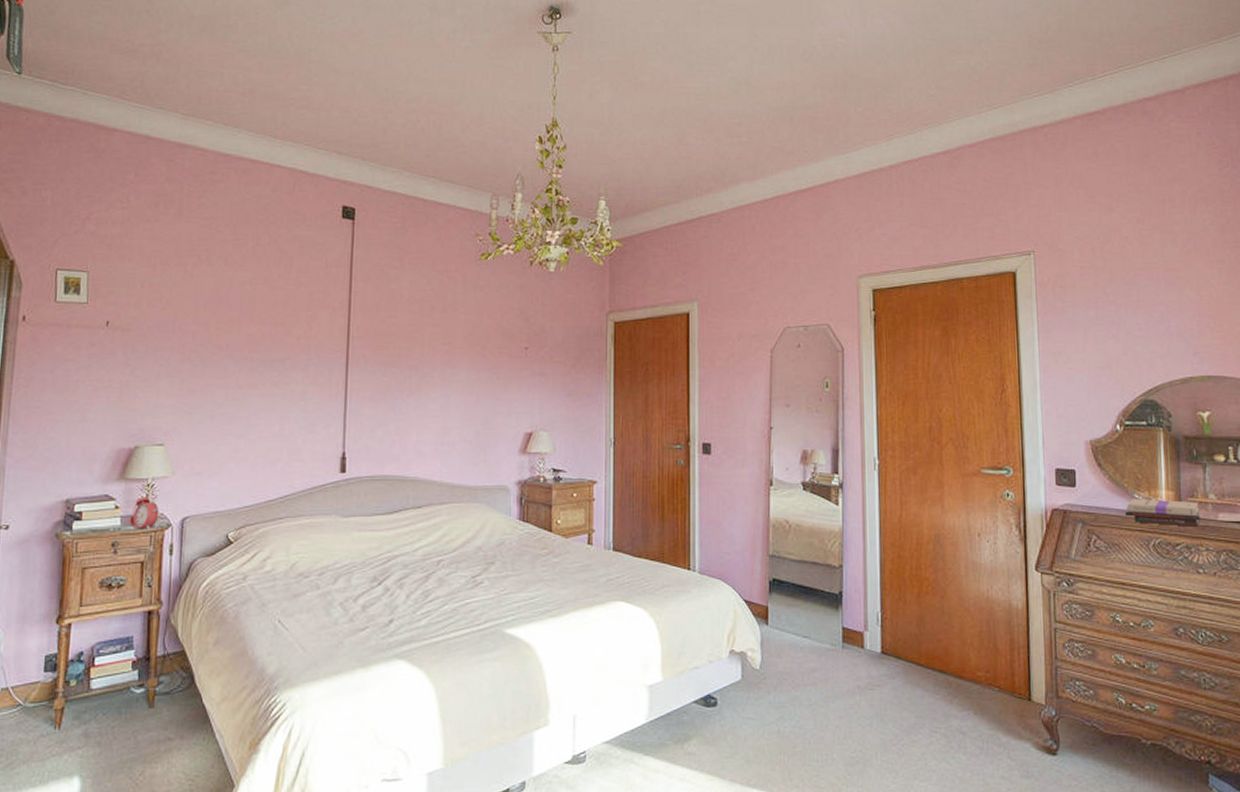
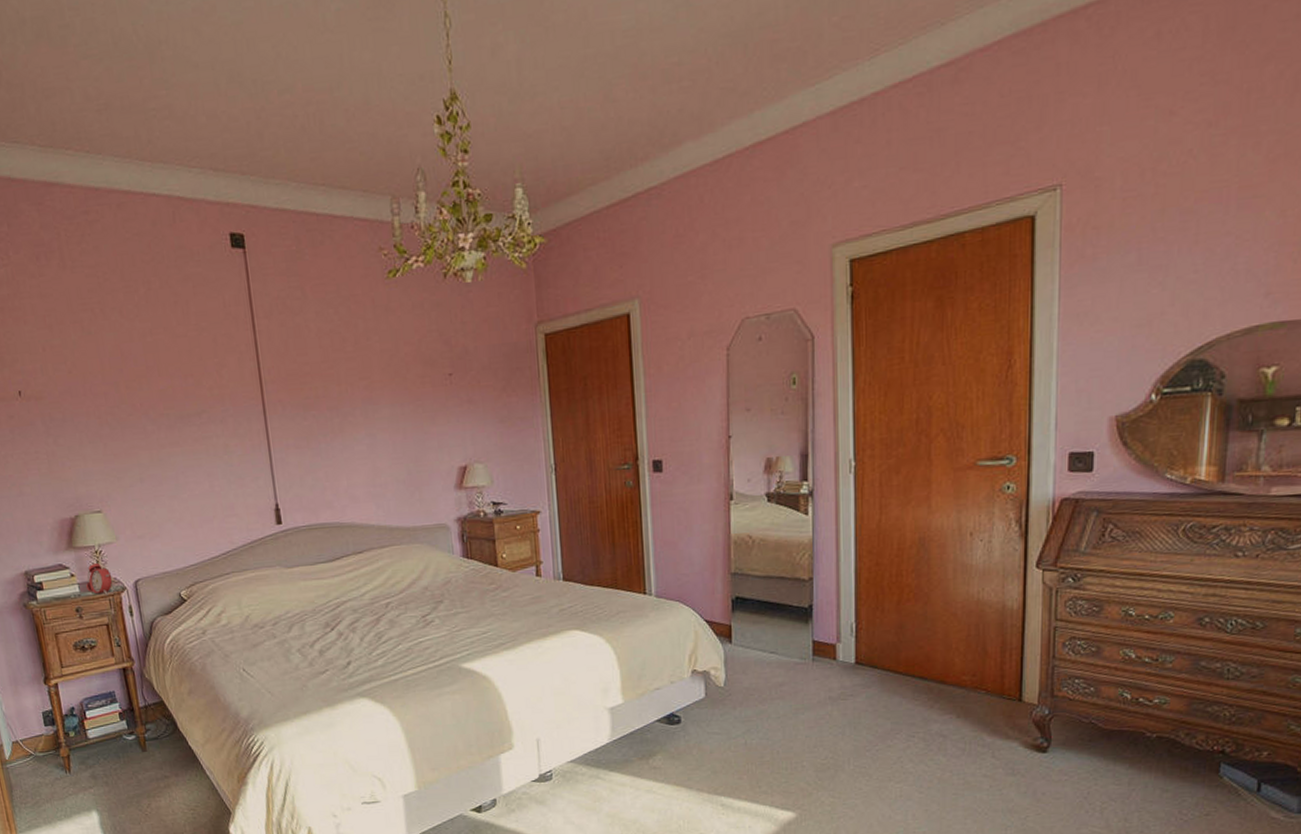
books: present [1124,499,1200,527] -> none [1151,476,1248,506]

